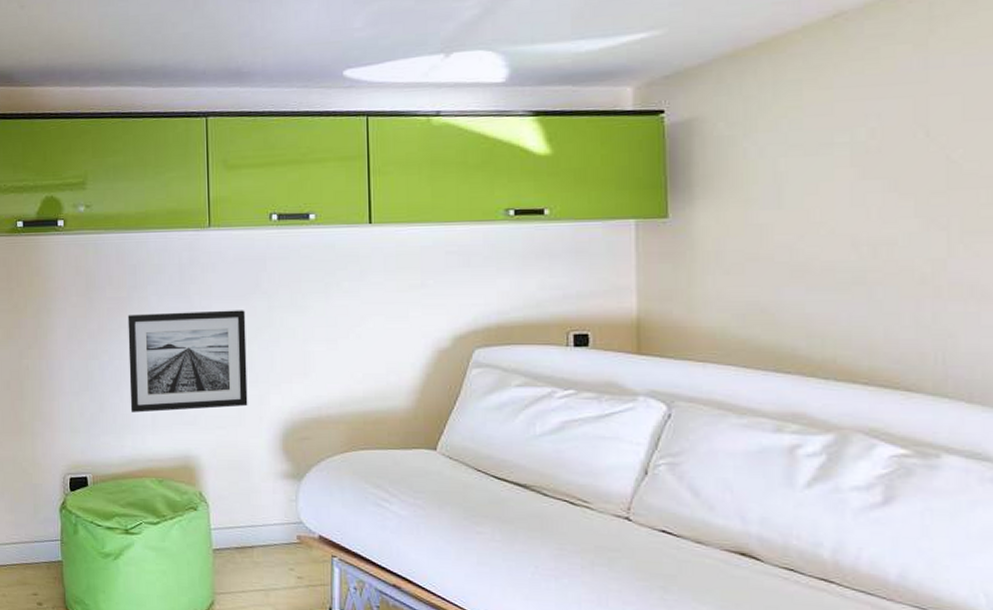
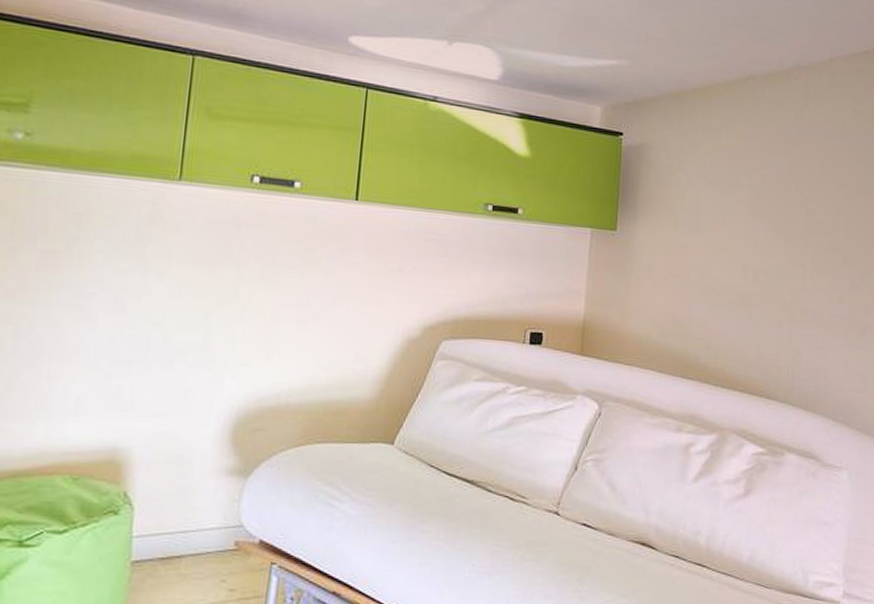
wall art: present [127,310,248,413] -> none [48,272,209,394]

